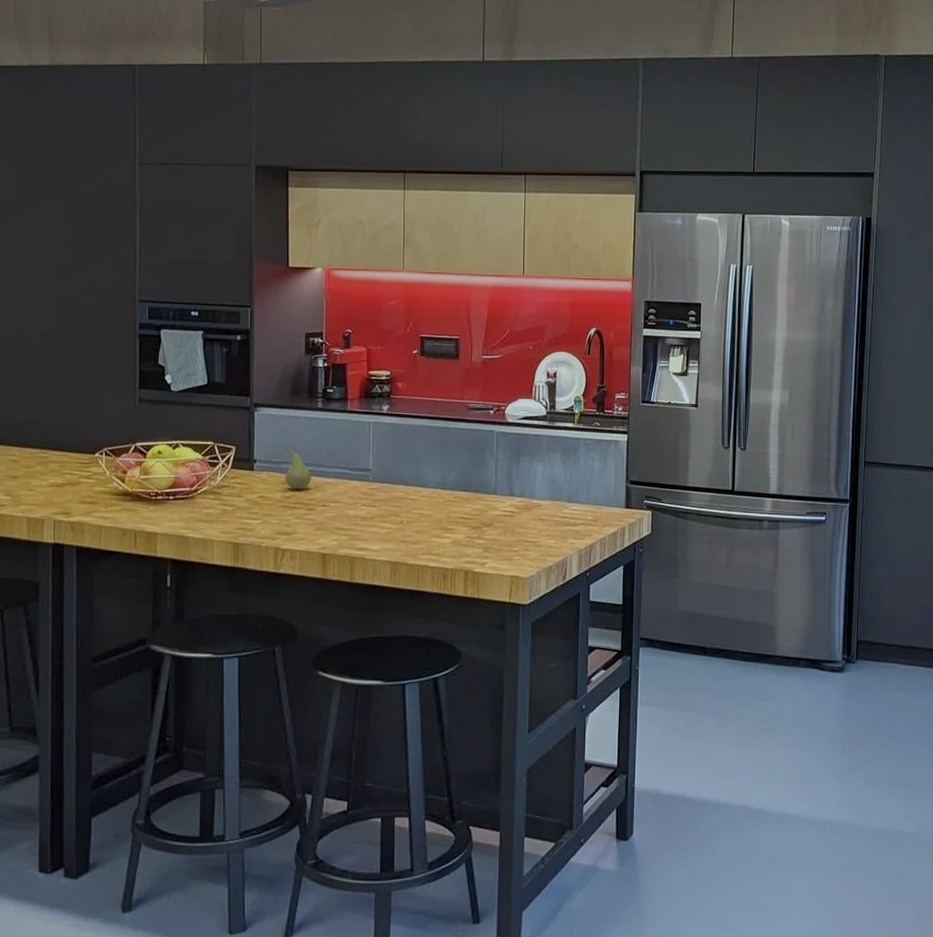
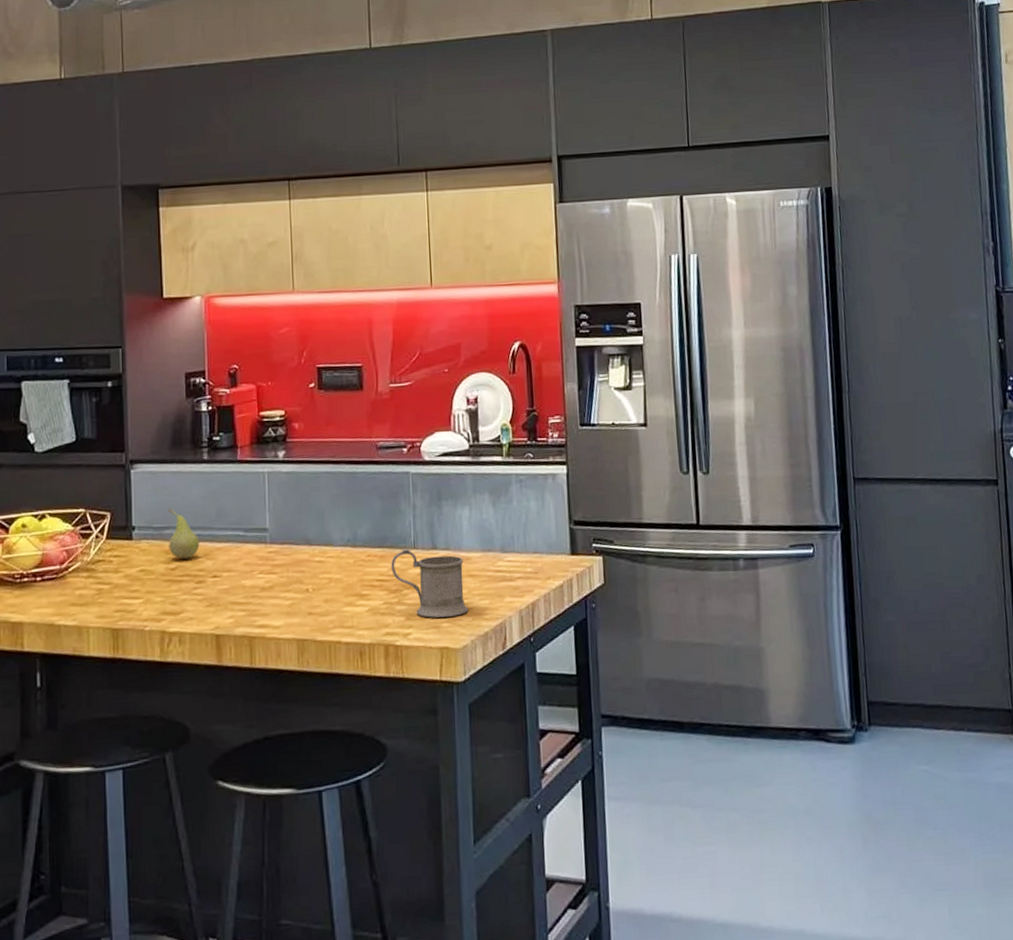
mug: none [474,494,537,551] -> present [391,549,469,618]

